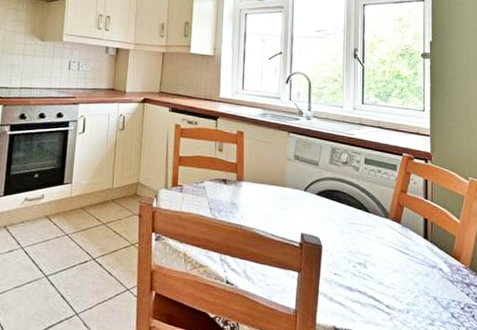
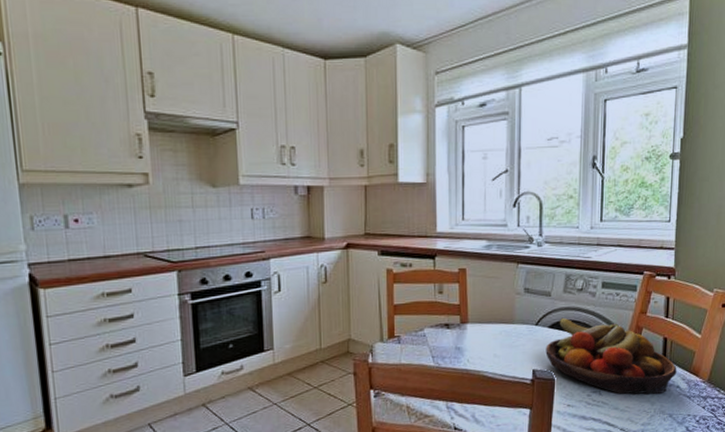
fruit bowl: none [313,186,439,274] -> present [545,317,677,395]

